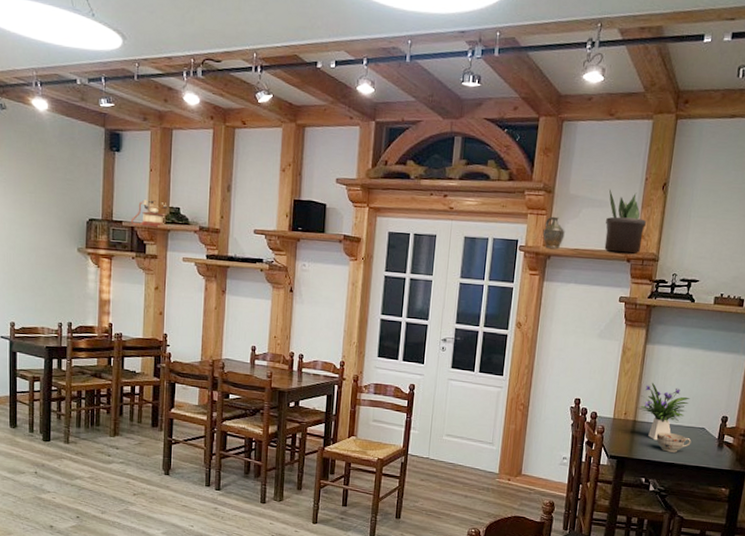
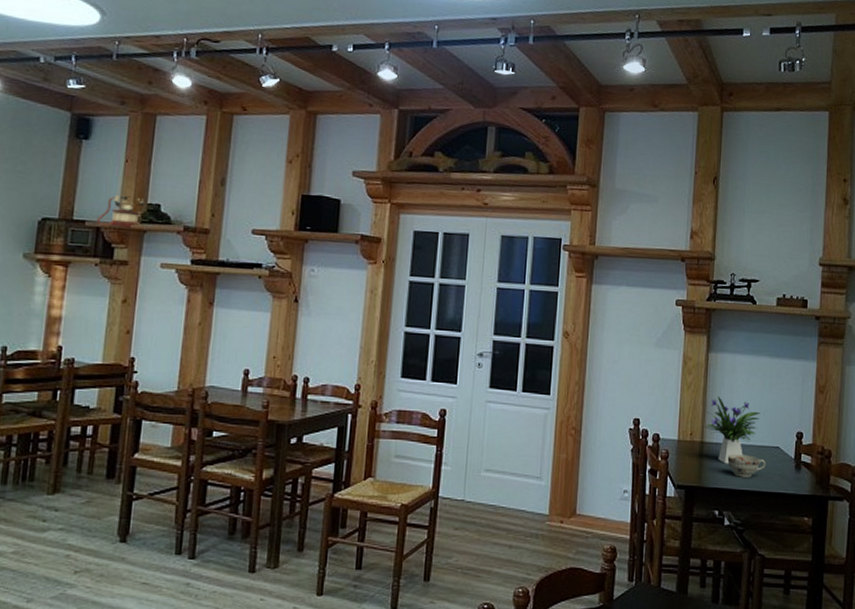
ceramic jug: present [542,216,565,250] -> none [588,212,613,249]
planter: present [604,189,646,255] -> none [656,183,699,254]

